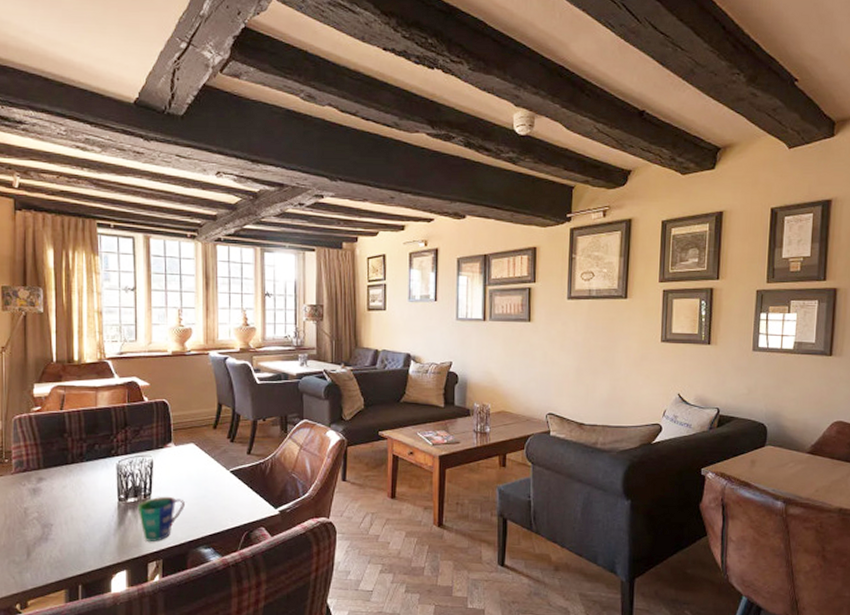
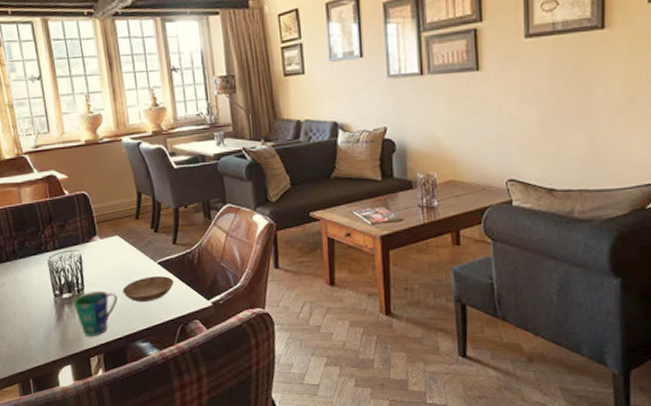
saucer: none [191,484,244,508] -> present [122,276,174,302]

